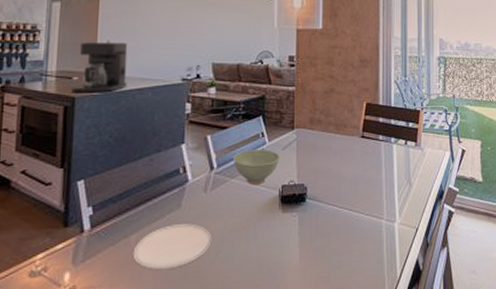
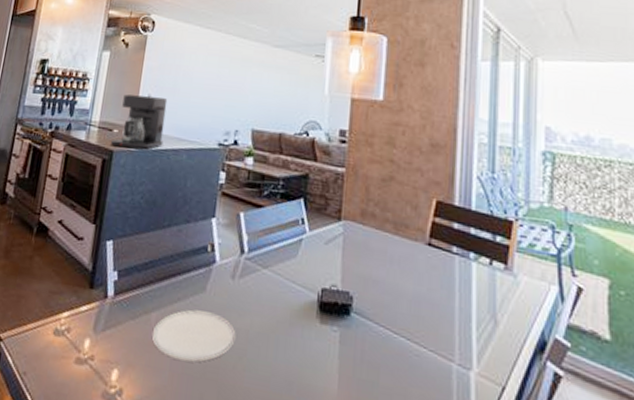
bowl: present [232,148,281,184] -> none [266,236,323,282]

